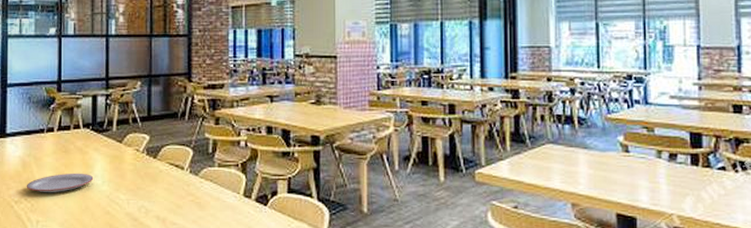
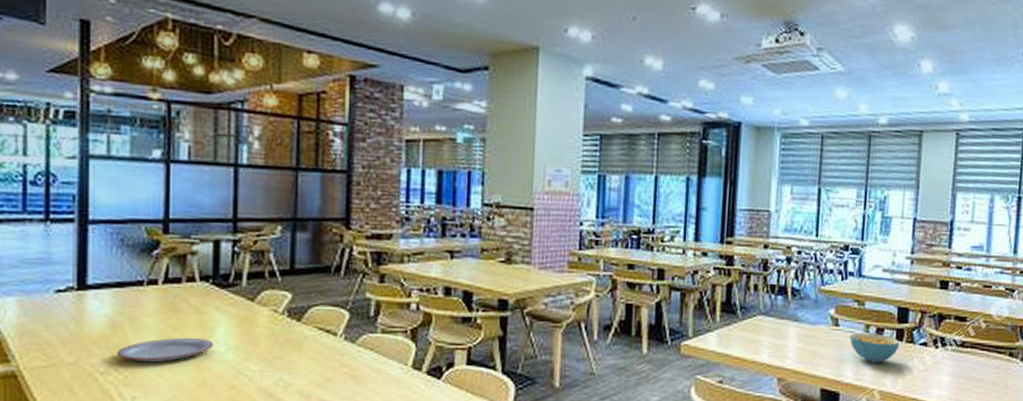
cereal bowl: none [642,158,696,188] -> present [850,332,900,363]

